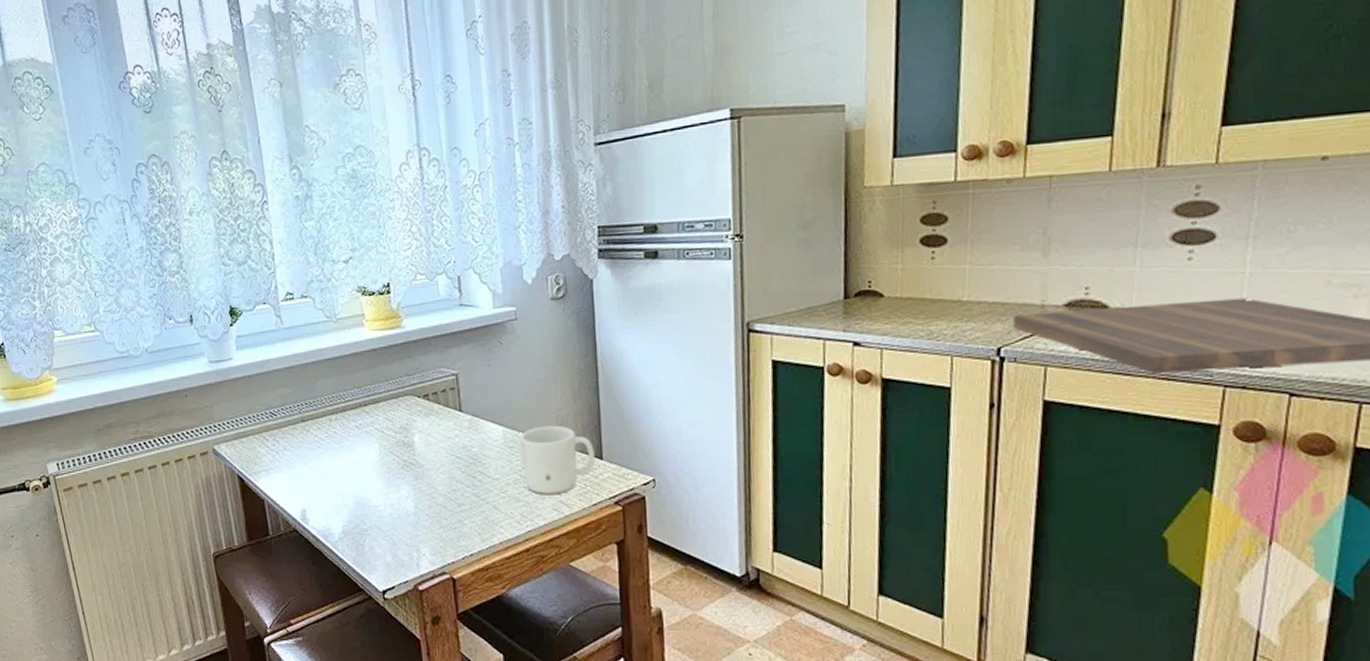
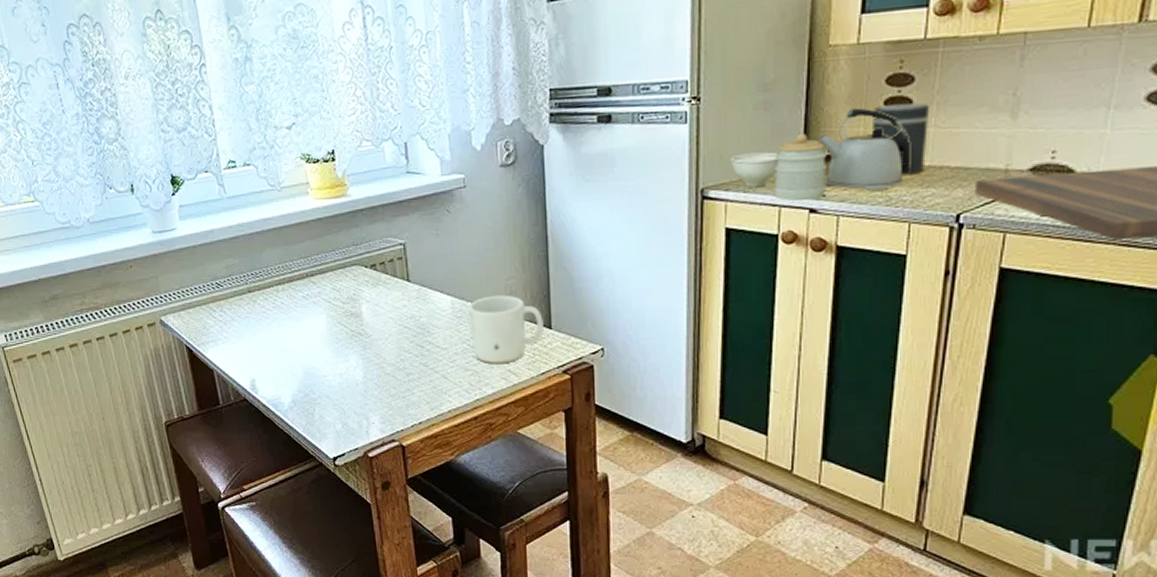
bowl: none [773,287,821,322] -> present [729,152,778,188]
jar: none [817,269,869,335] -> present [774,132,827,202]
kettle: none [859,245,950,325] -> present [819,108,911,191]
cylinder: none [910,241,965,312] -> present [873,102,931,177]

